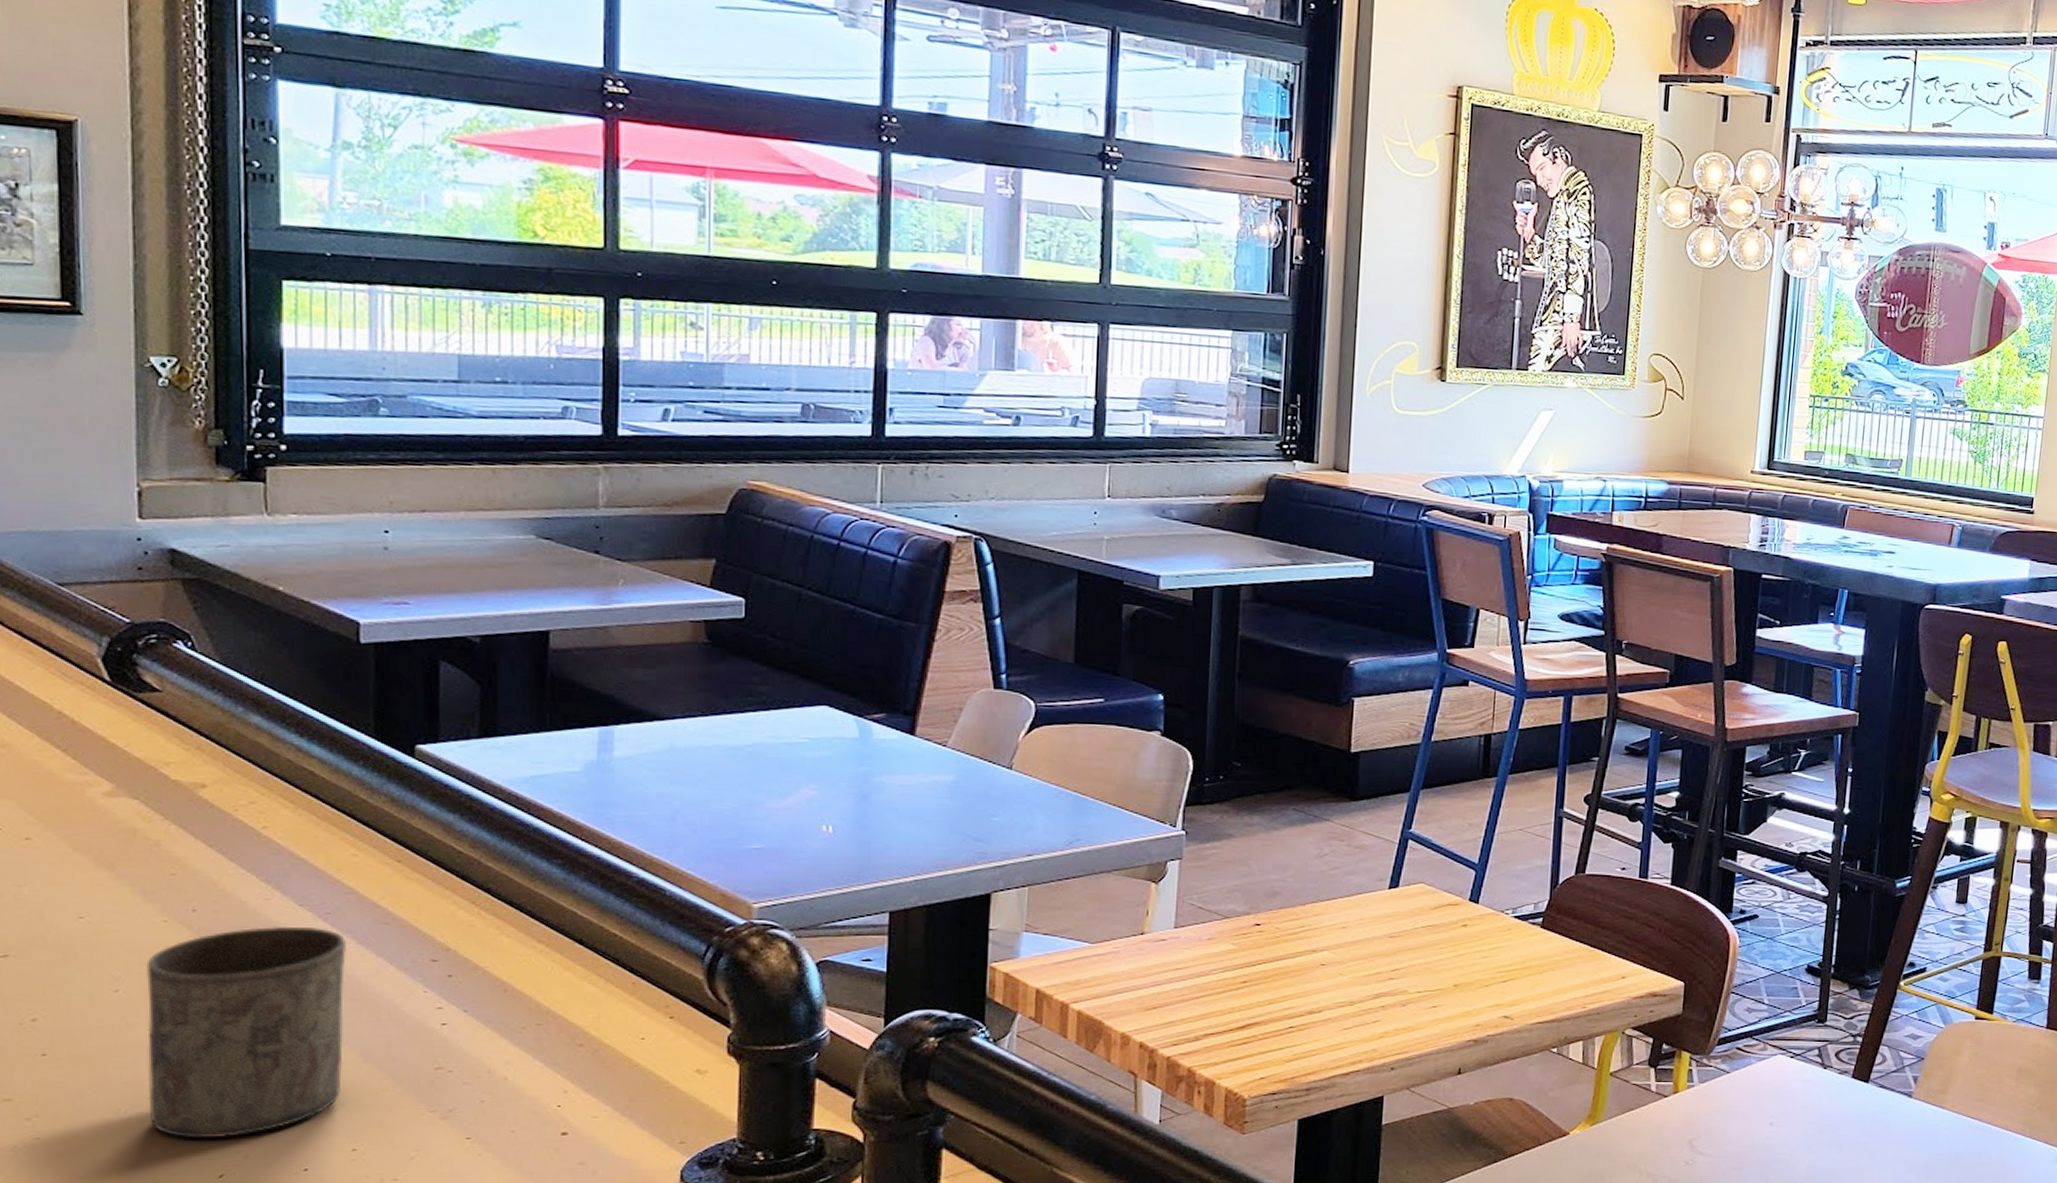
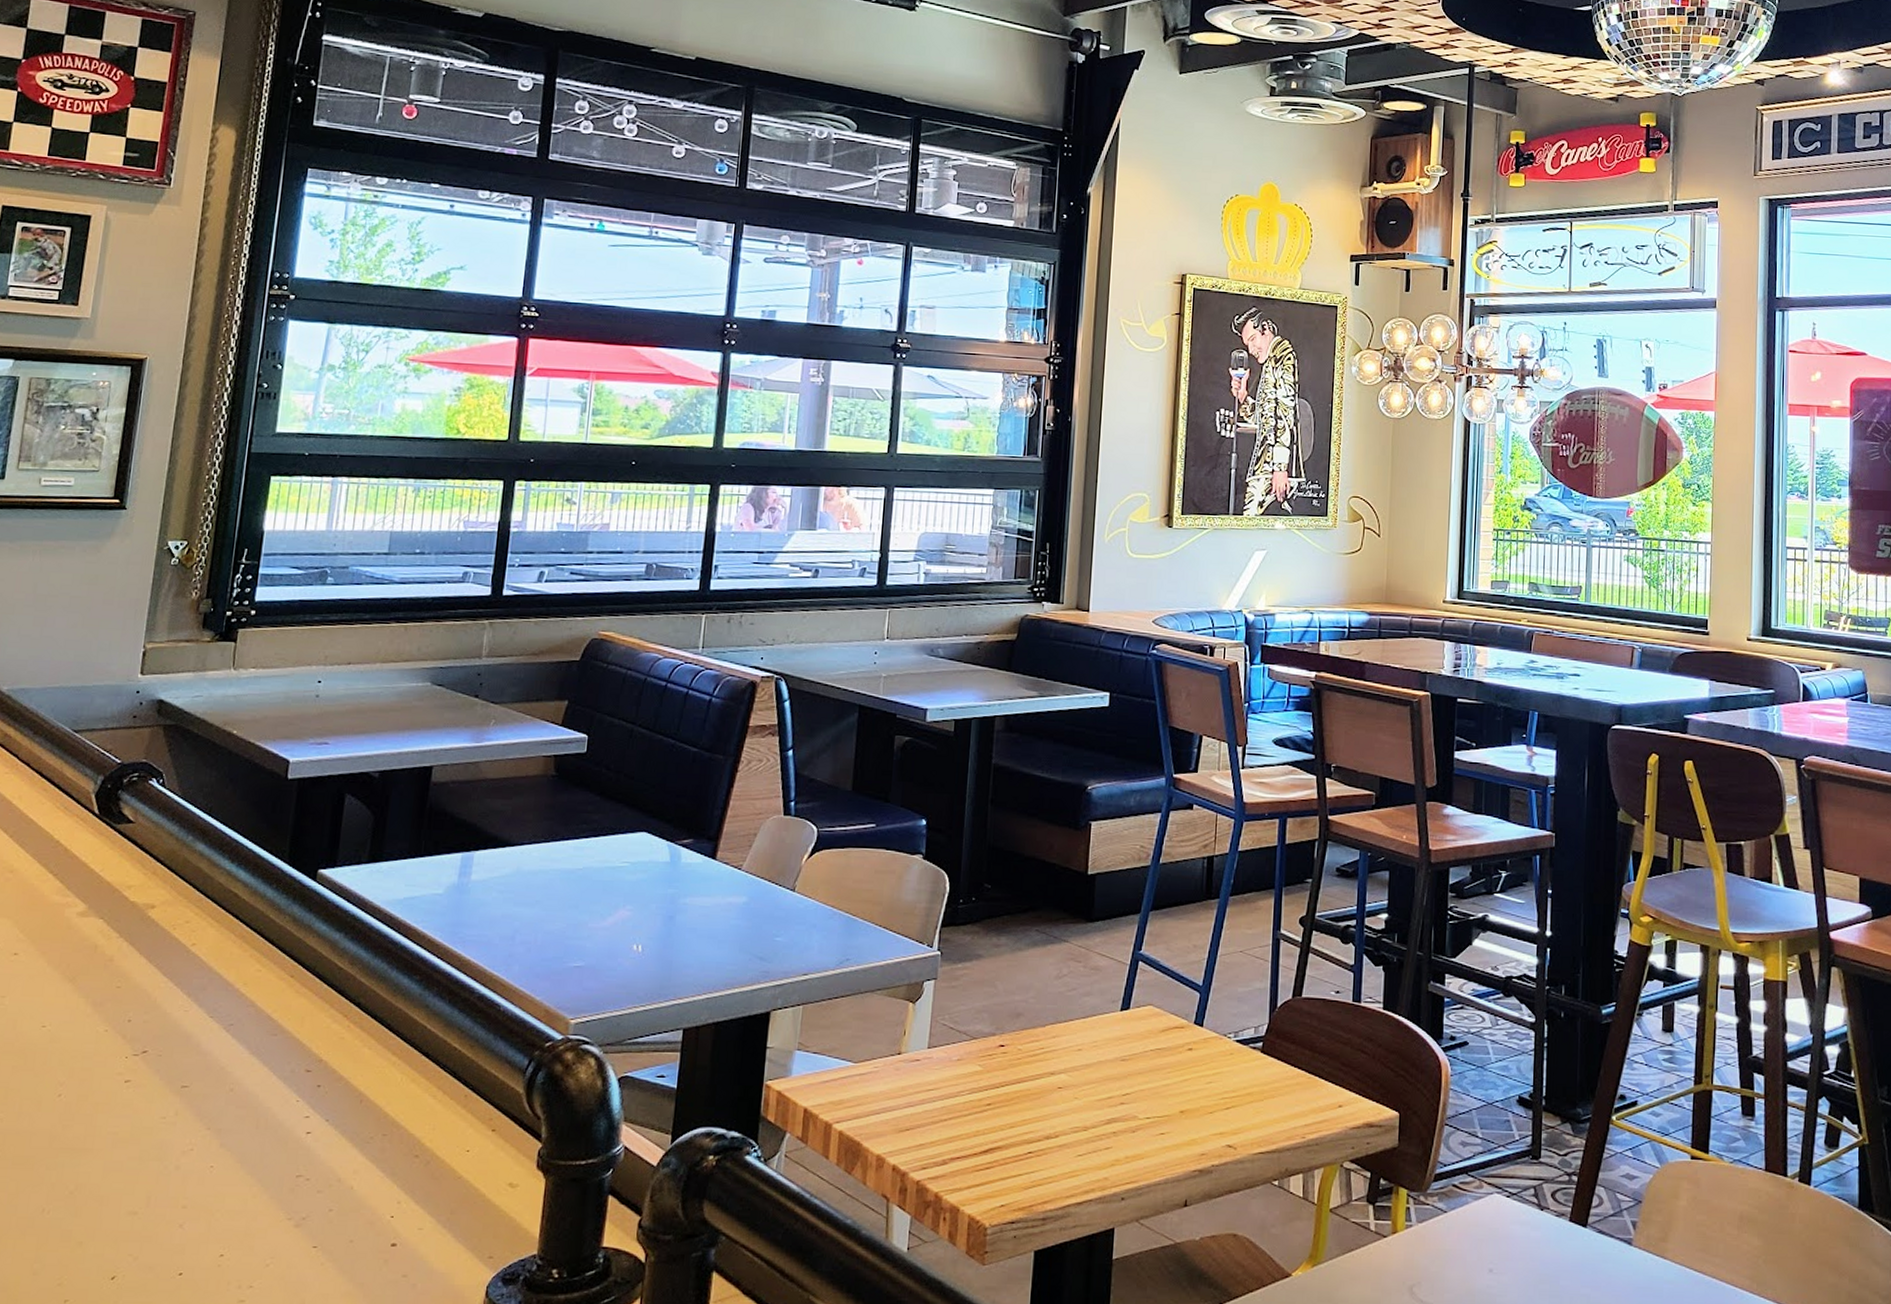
cup: present [146,927,346,1139] -> none [66,1037,242,1240]

